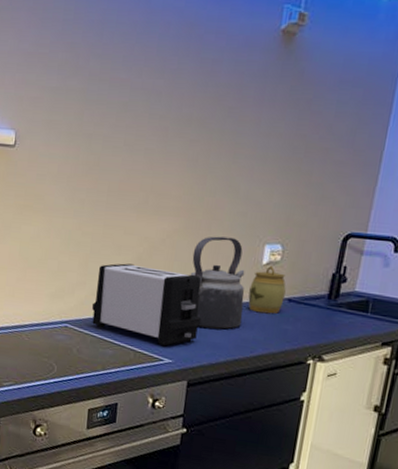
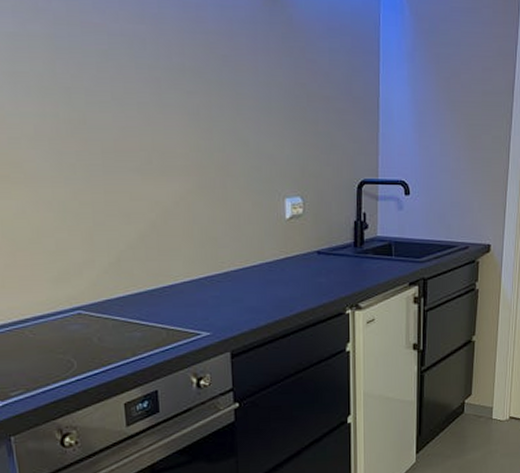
toaster: present [91,263,202,347] -> none [106,233,233,319]
kettle: present [190,236,245,330] -> none [212,194,276,292]
jar: present [248,265,286,314] -> none [277,219,313,269]

